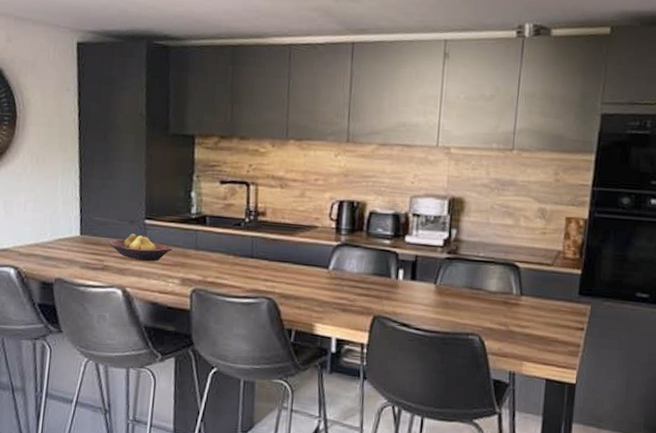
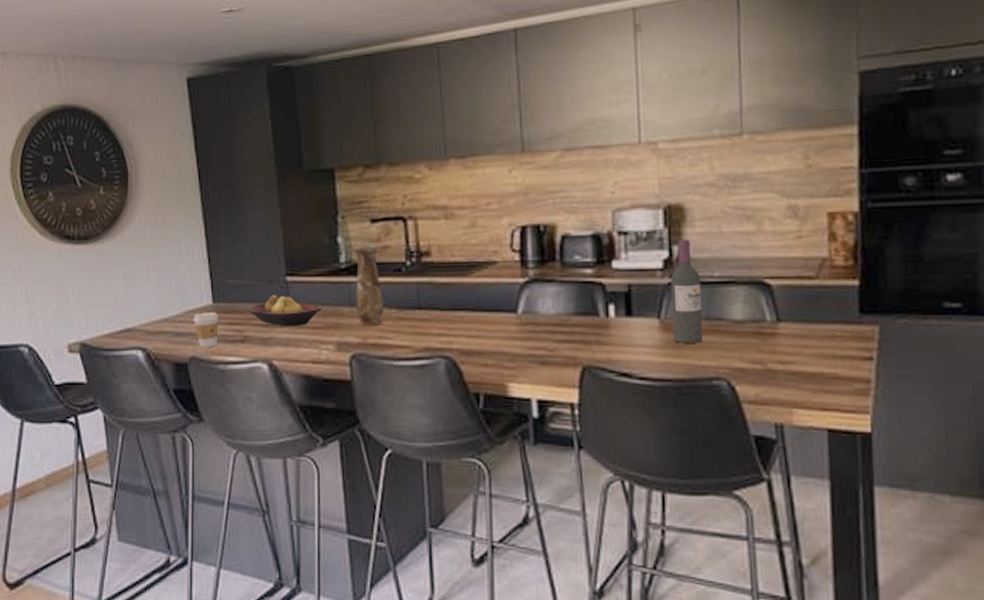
coffee cup: none [61,242,84,272] -> present [193,312,219,348]
vase: none [200,201,225,268] -> present [353,244,384,327]
wine bottle: none [444,225,470,306] -> present [671,240,703,343]

